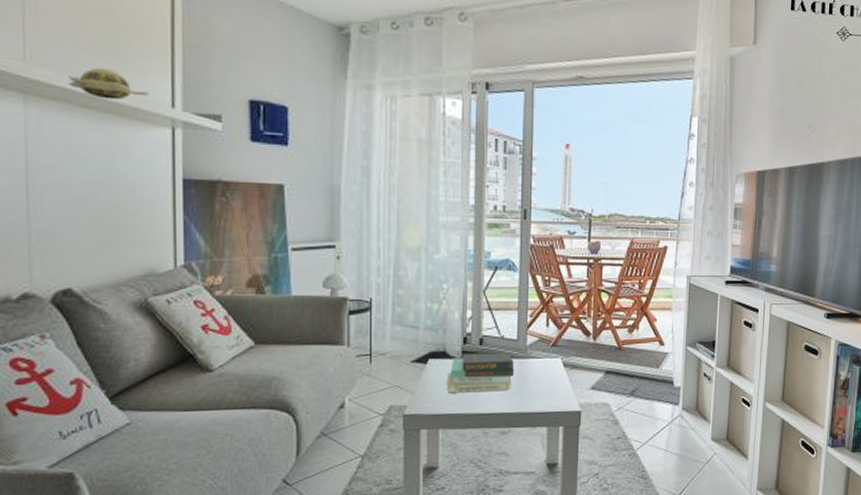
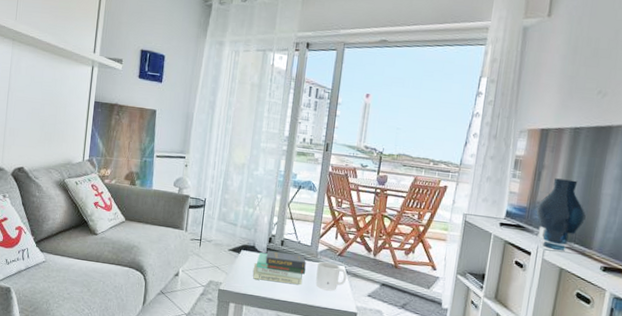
decorative figurine: present [69,67,149,100] -> none [38,25,81,47]
mug: none [528,356,565,391] -> present [315,261,347,291]
vase: none [759,224,806,303] -> present [536,178,585,251]

